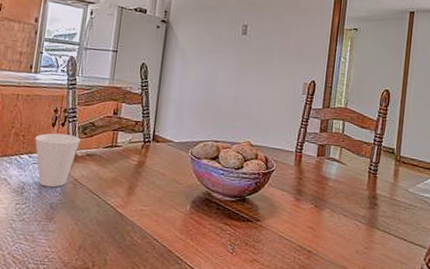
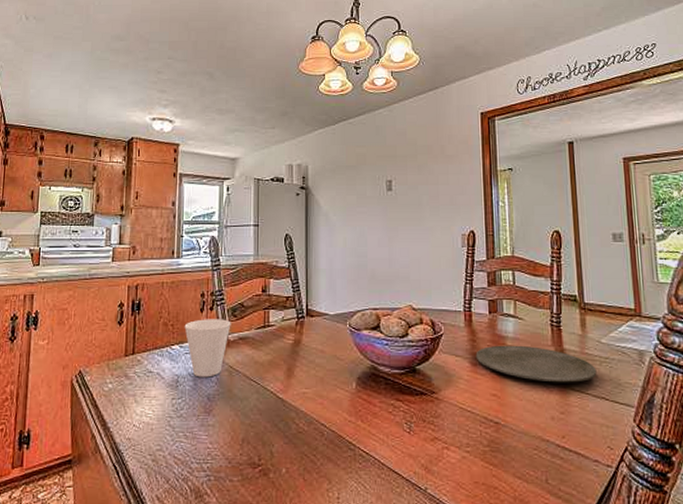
plate: none [299,184,401,224] -> present [475,345,597,383]

